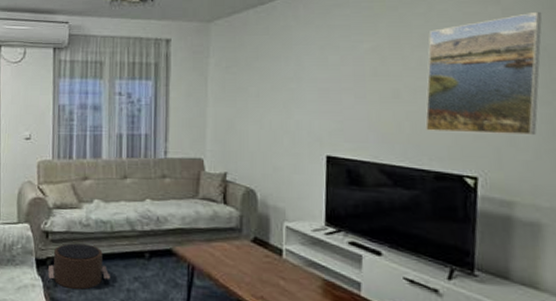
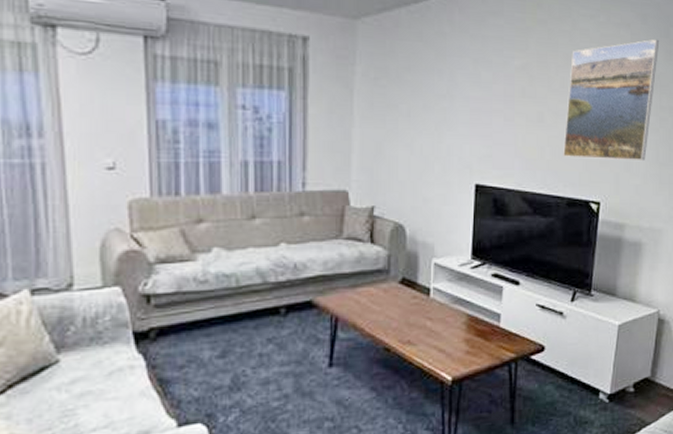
pouf: present [48,243,110,290] -> none [153,305,237,364]

